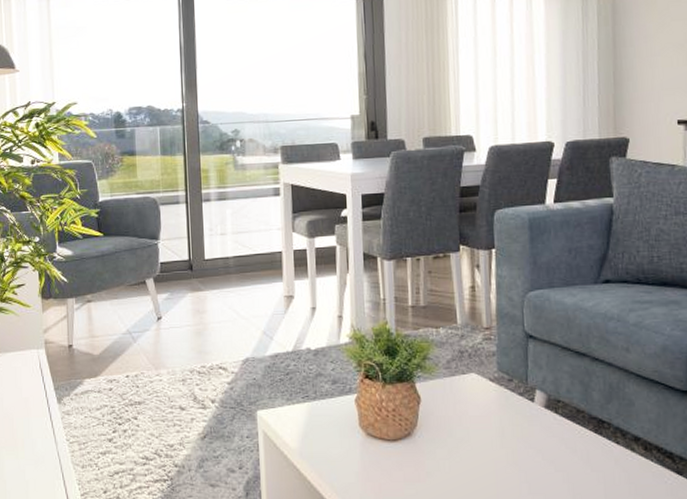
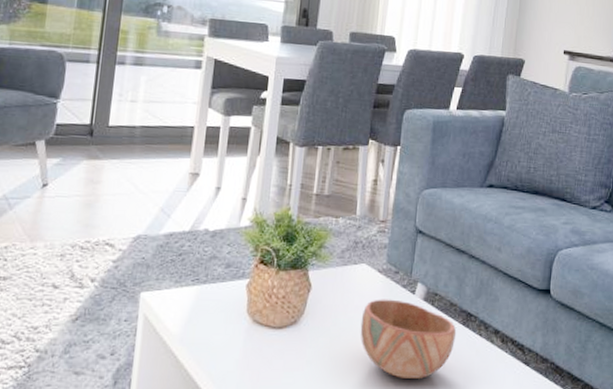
bowl: none [478,408,589,490] -> present [360,299,457,379]

